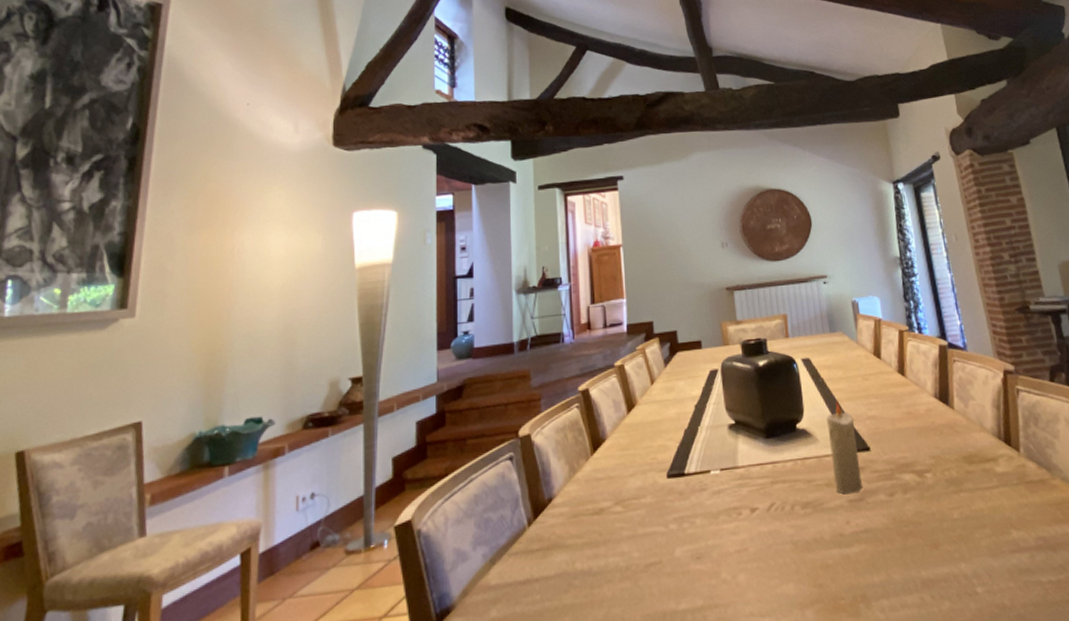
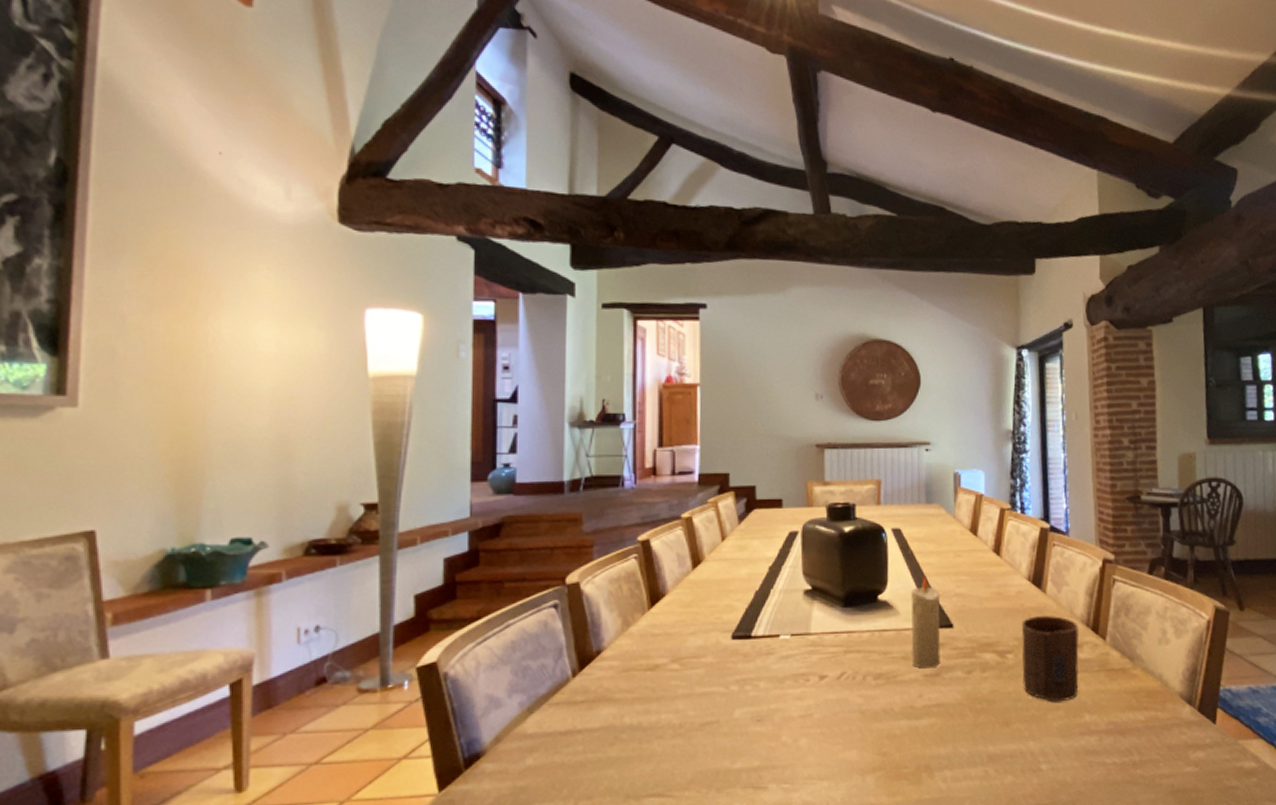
cup: none [935,430,1001,520] -> present [1021,615,1080,702]

